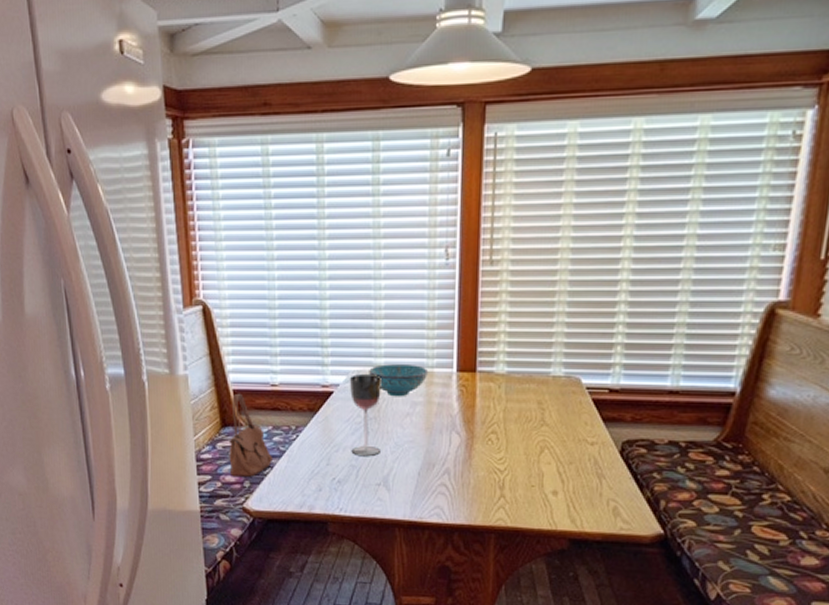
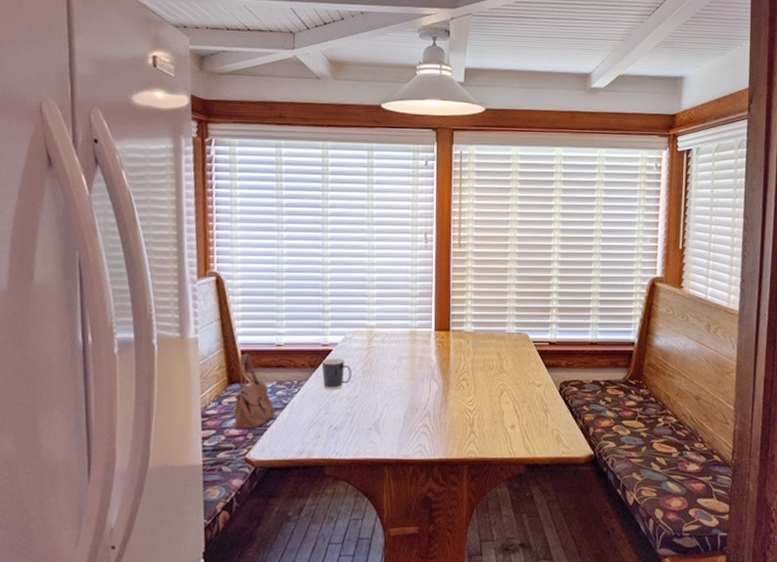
mug: none [321,401,356,438] -> present [321,358,352,390]
wineglass: present [349,373,381,456] -> none [346,333,373,404]
bowl: present [369,364,429,397] -> none [363,326,413,353]

